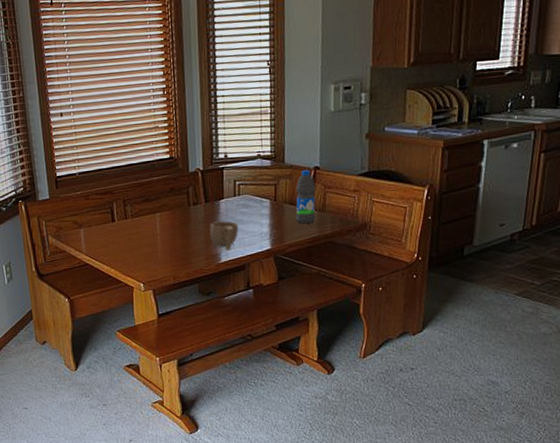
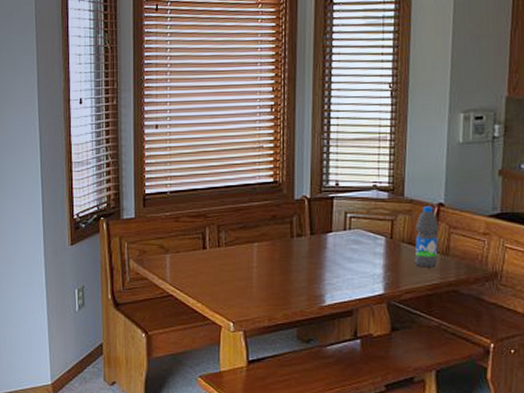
cup: present [210,221,238,250] -> none [314,258,347,291]

